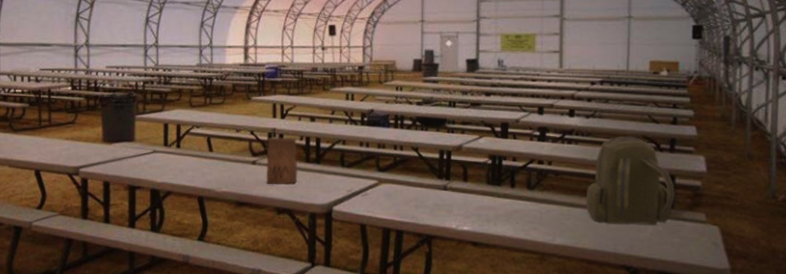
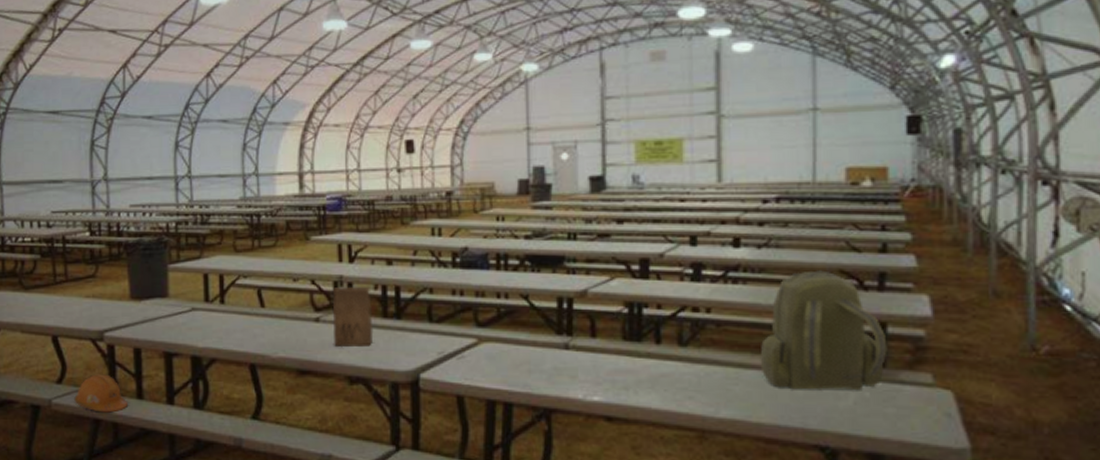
hard hat: none [51,202,96,234] -> present [74,374,128,413]

